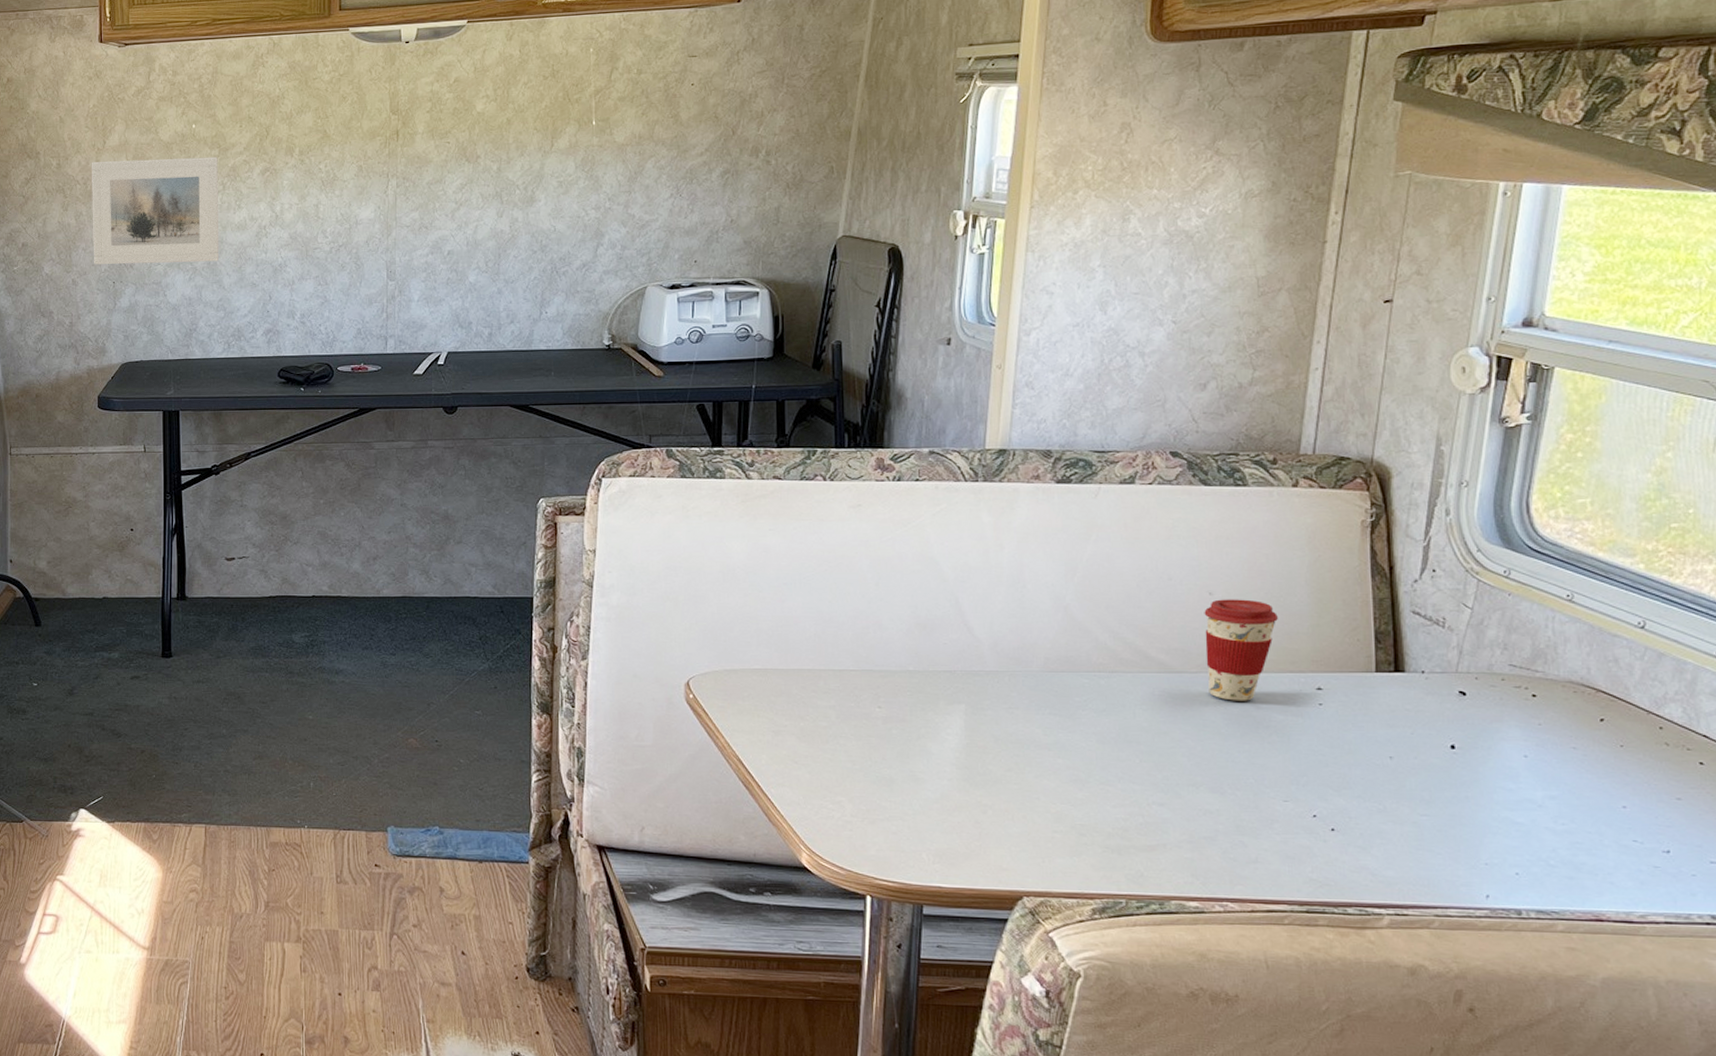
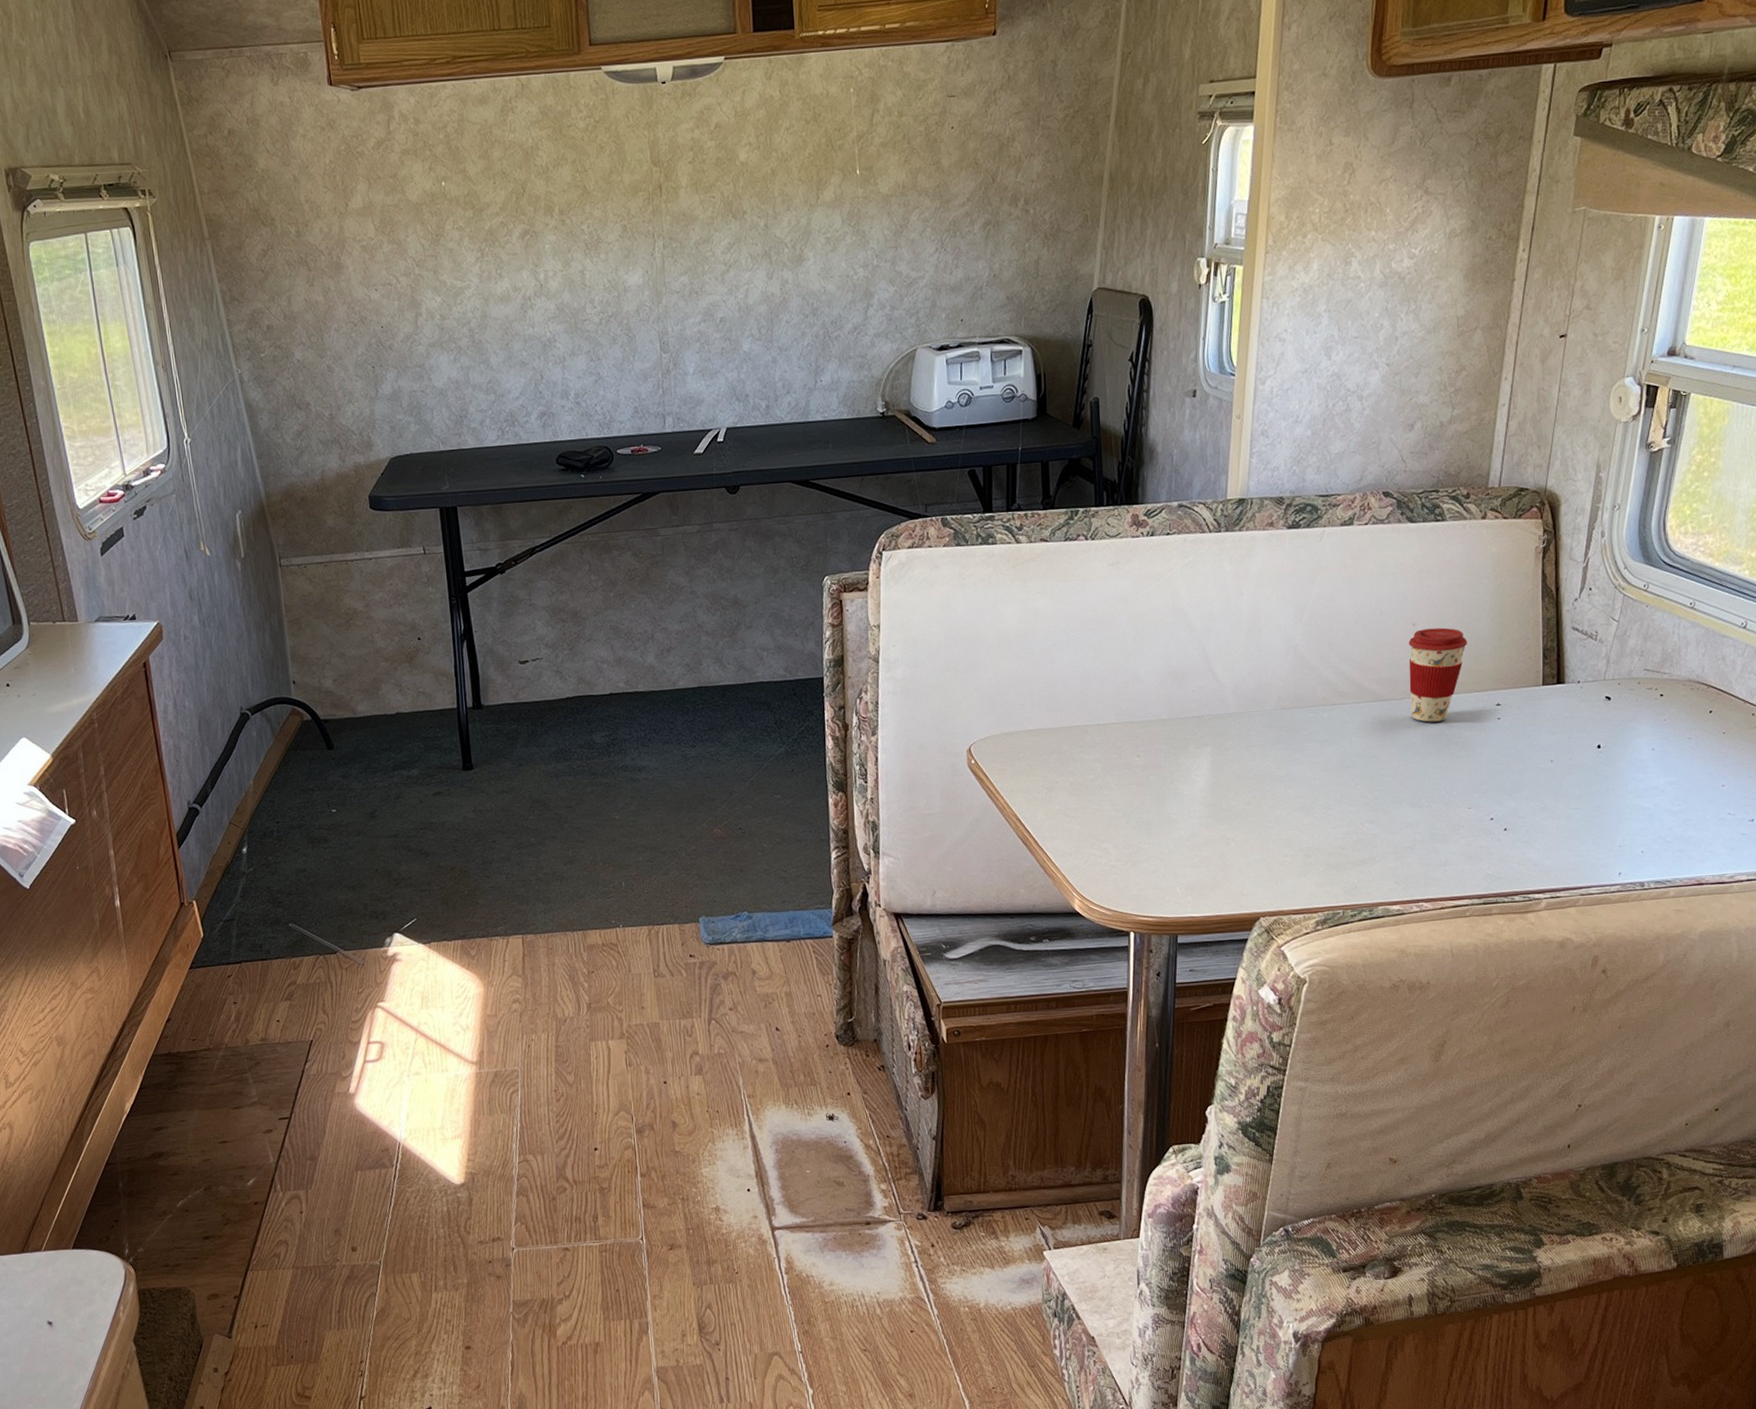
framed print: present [91,156,218,265] -> none [334,218,484,347]

